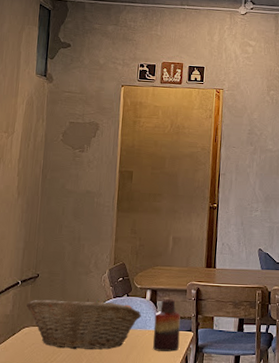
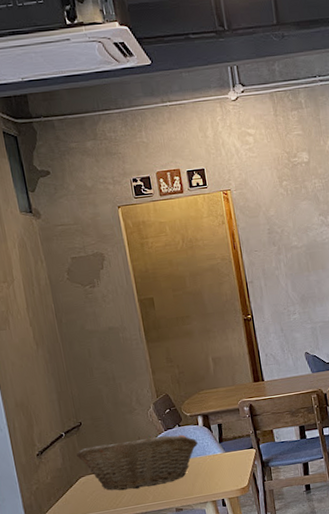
vase: present [153,299,181,352] -> none [211,420,244,474]

